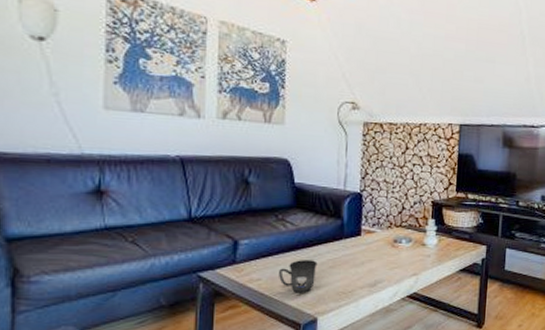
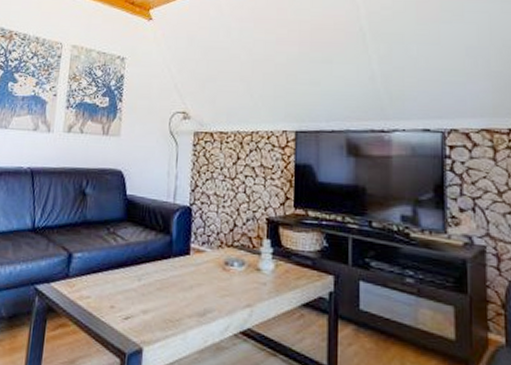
mug: present [278,260,318,293] -> none [106,278,145,317]

